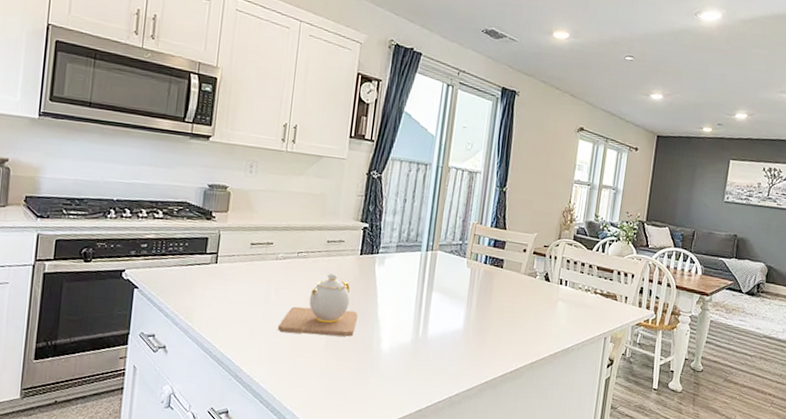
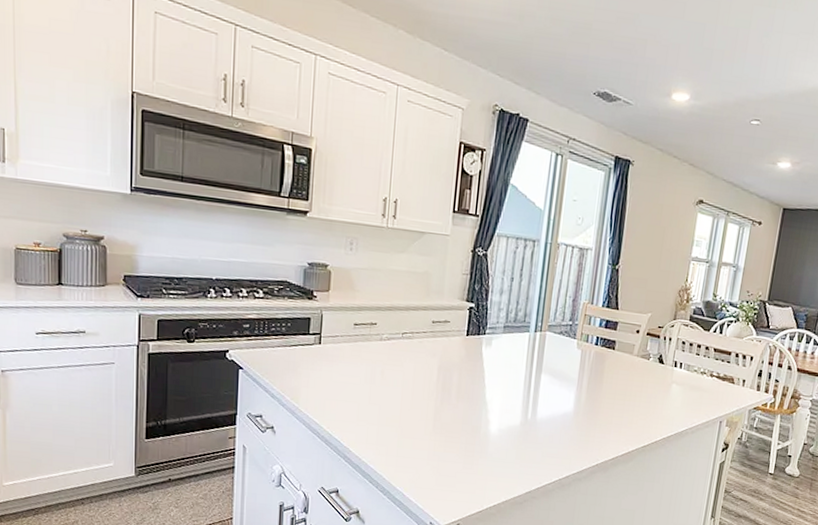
teapot: present [278,273,358,337] -> none [385,354,466,419]

